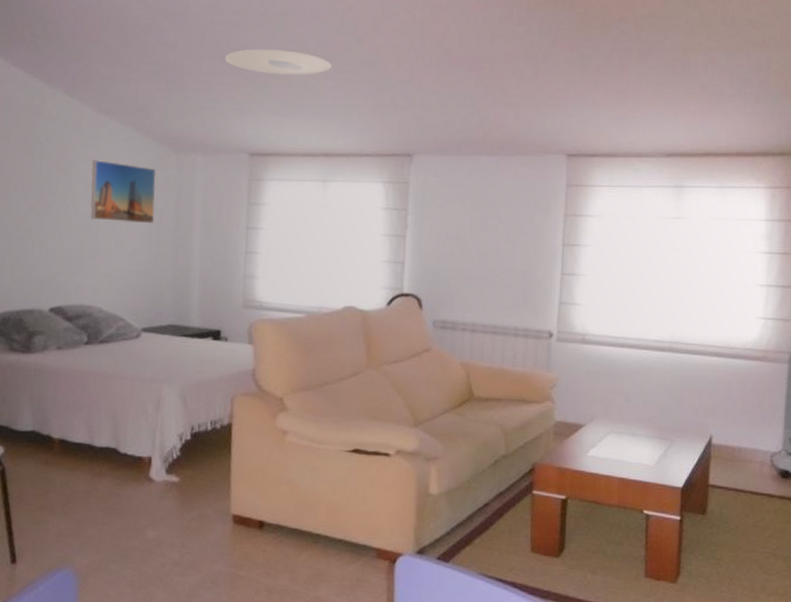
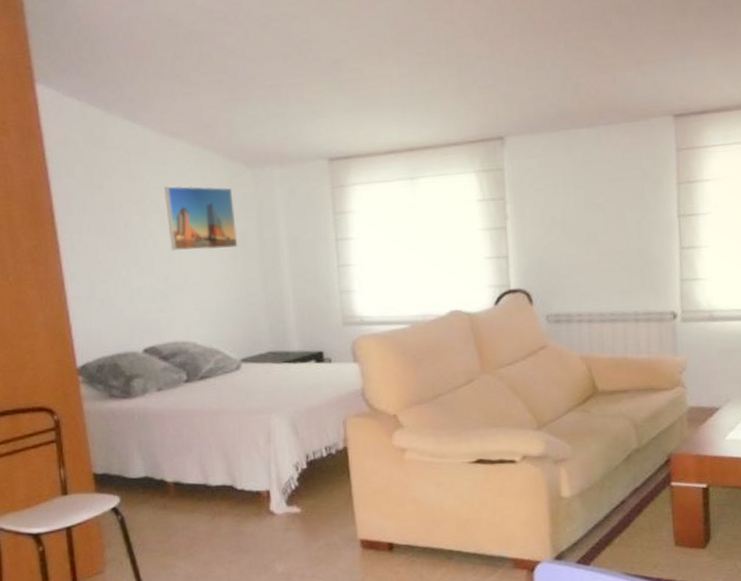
ceiling light: present [224,49,332,76] -> none [288,39,405,68]

